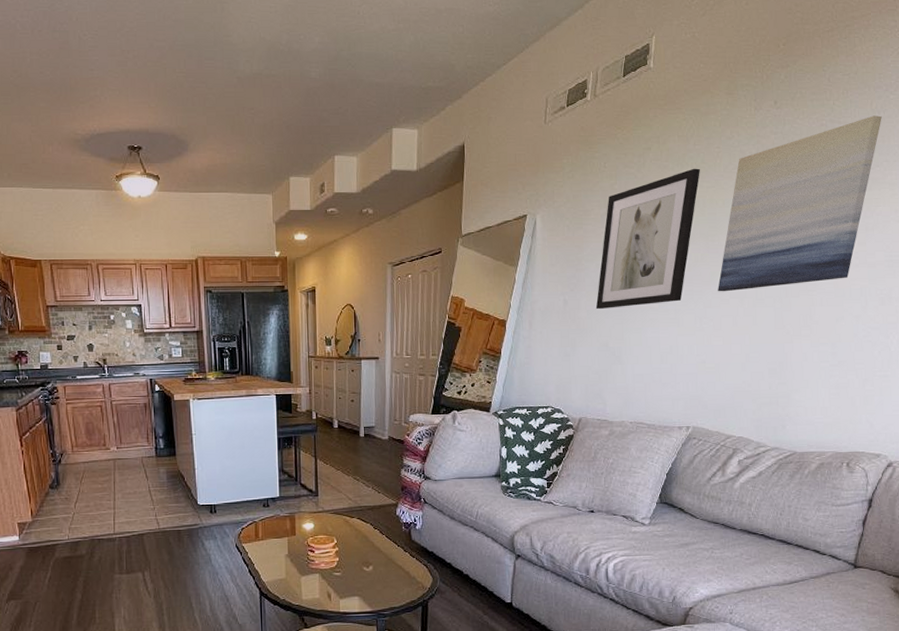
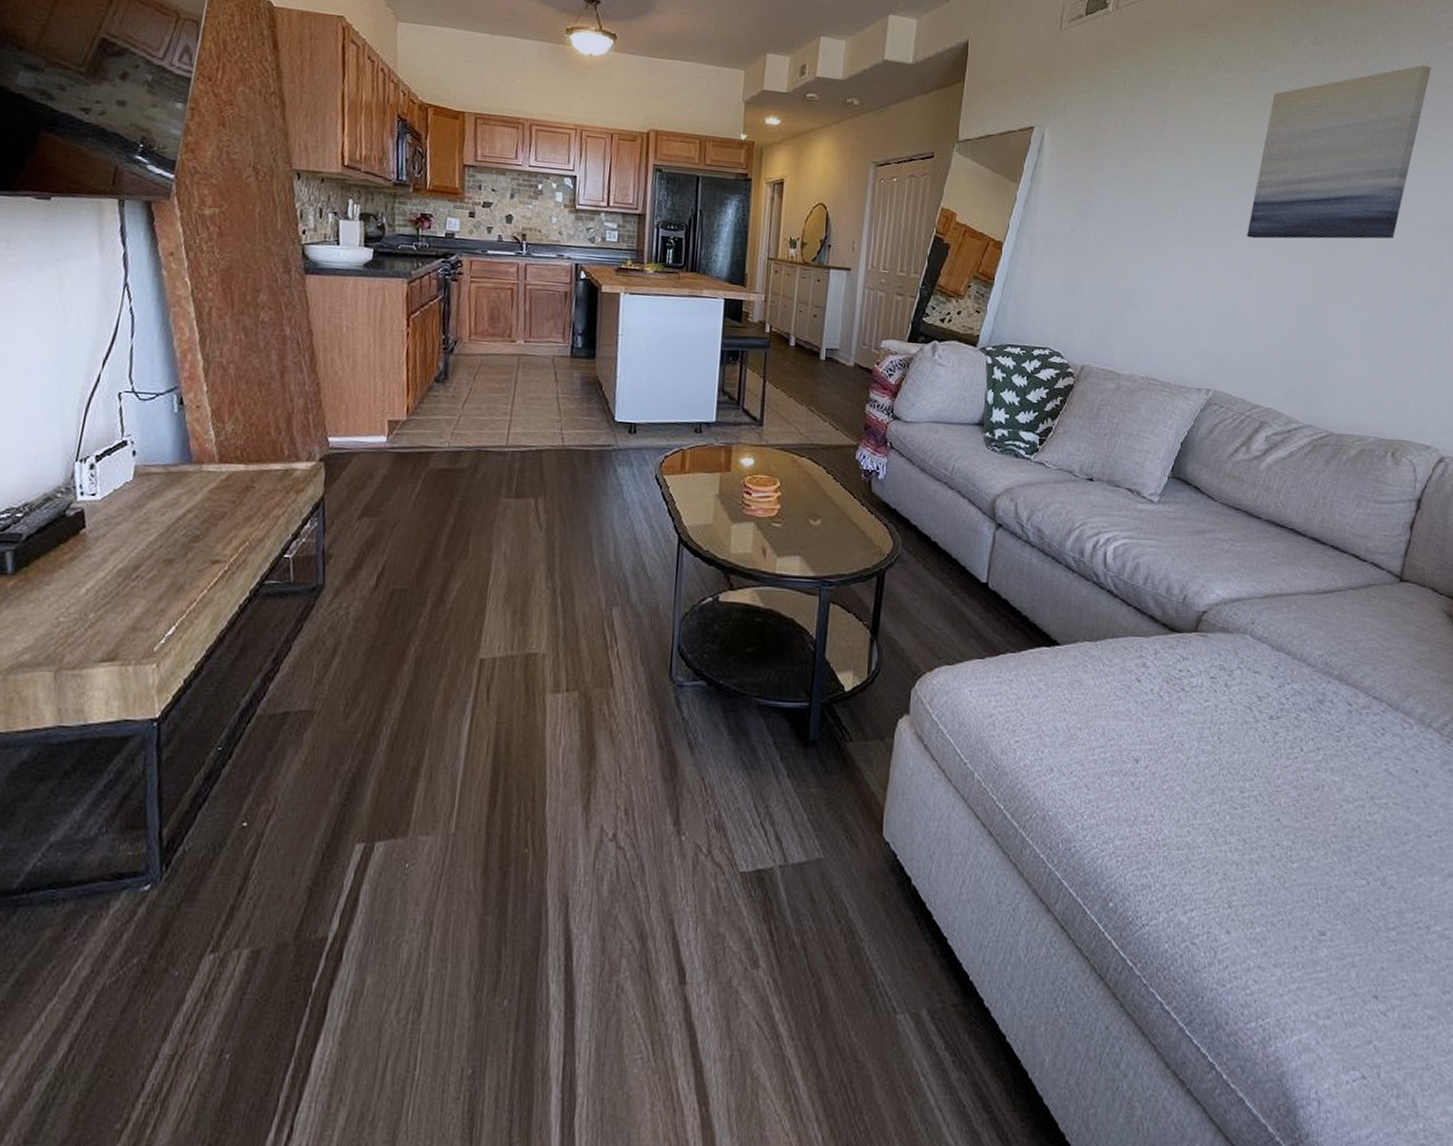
wall art: present [595,168,701,310] -> none [1107,98,1232,244]

